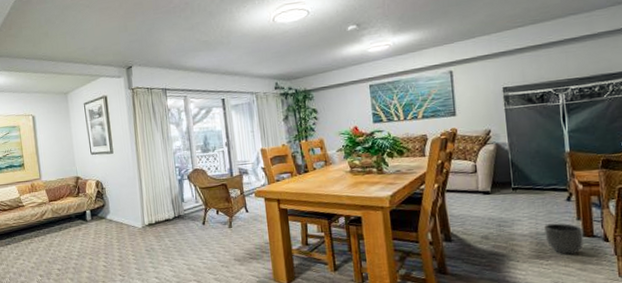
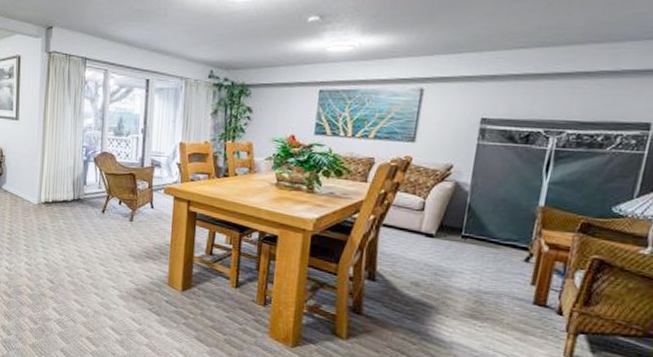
planter: present [544,223,584,255] -> none [486,282,534,322]

